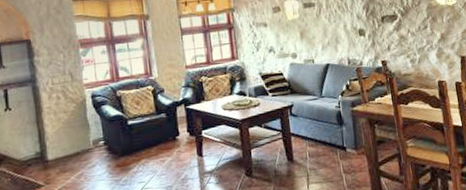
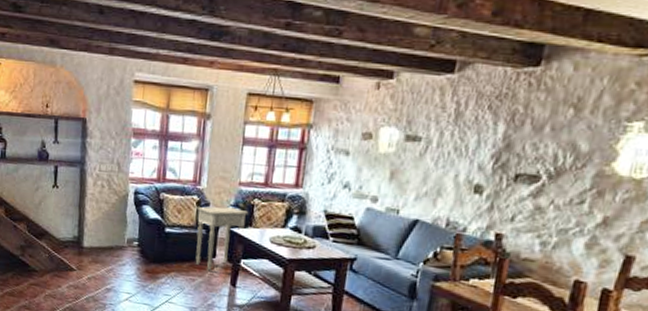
side table: none [153,88,200,150] -> present [195,206,249,272]

